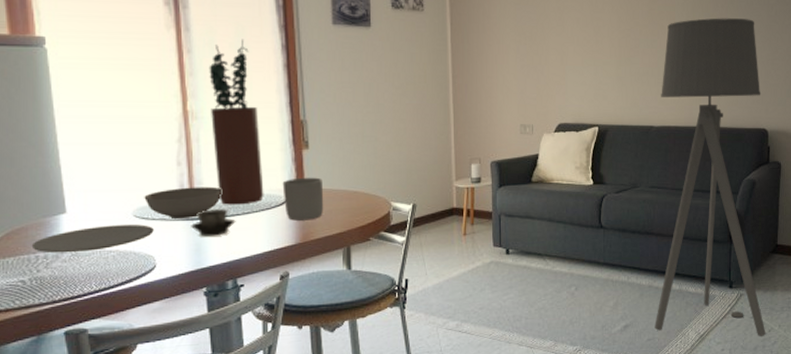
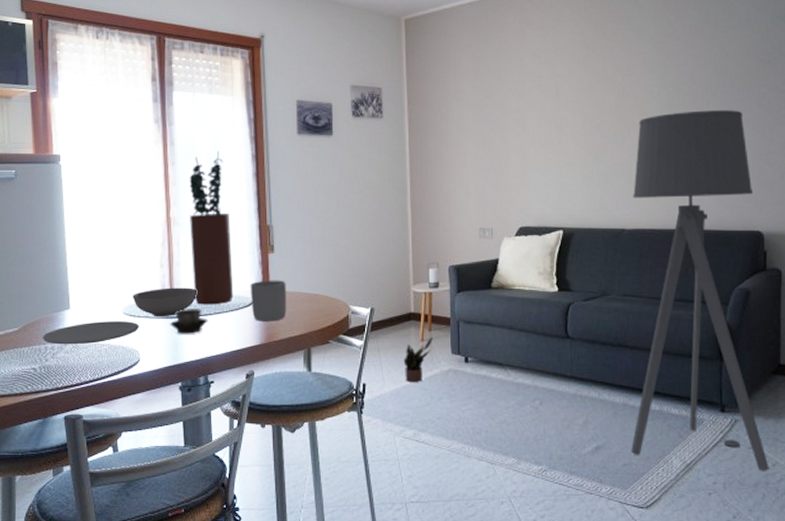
potted plant: none [446,231,475,275] -> present [403,337,433,382]

